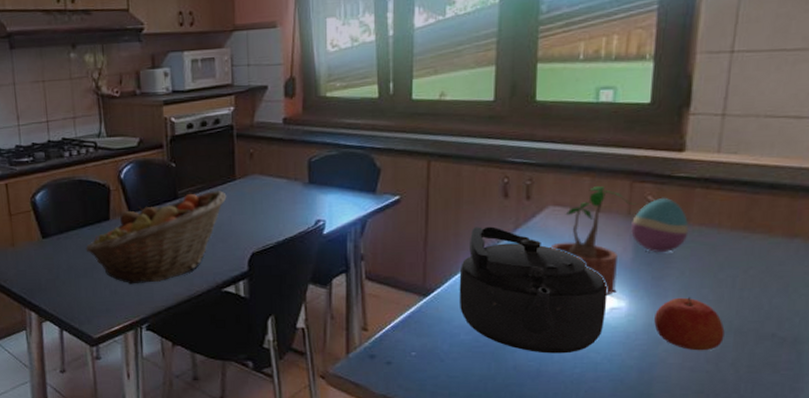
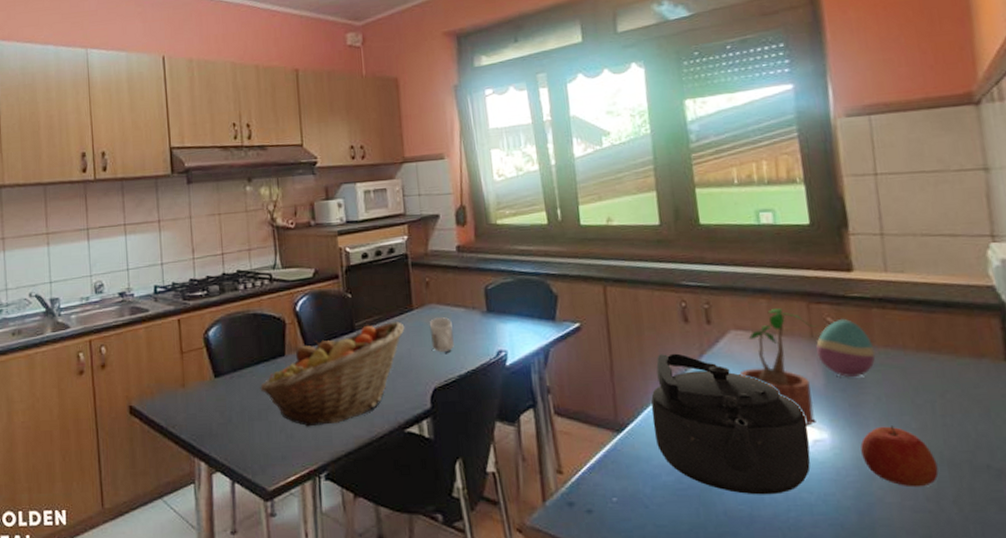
mug: none [251,188,275,220] -> present [429,317,454,352]

